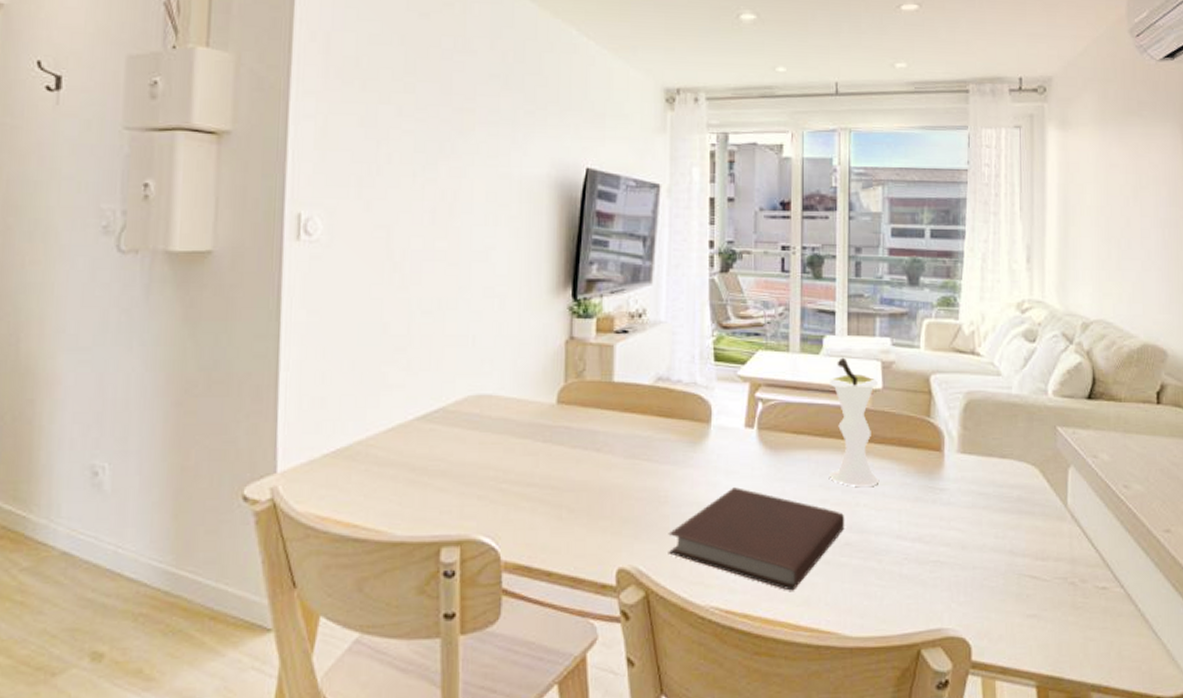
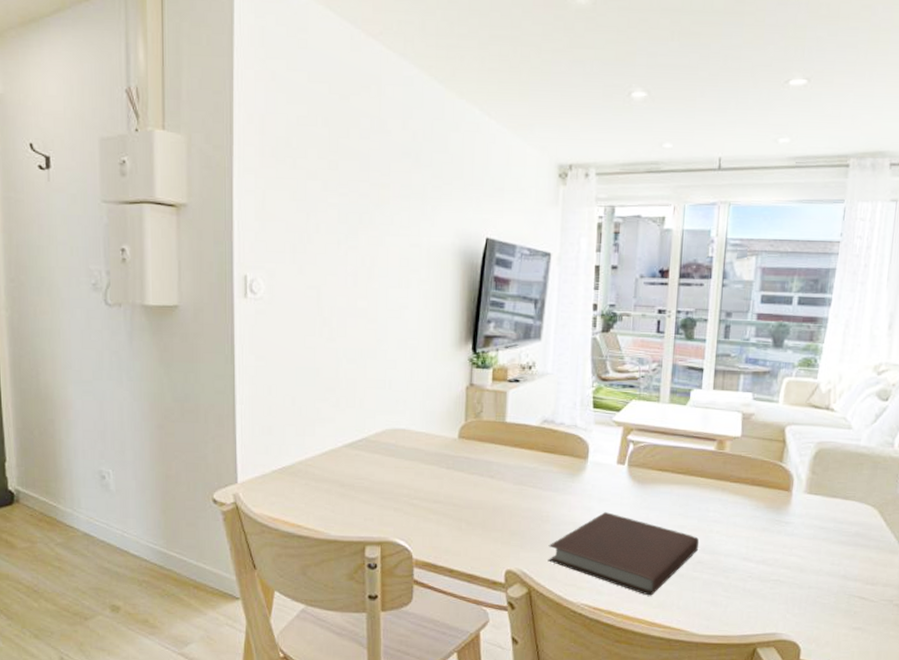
vase: present [829,357,879,486] -> none [687,408,739,517]

